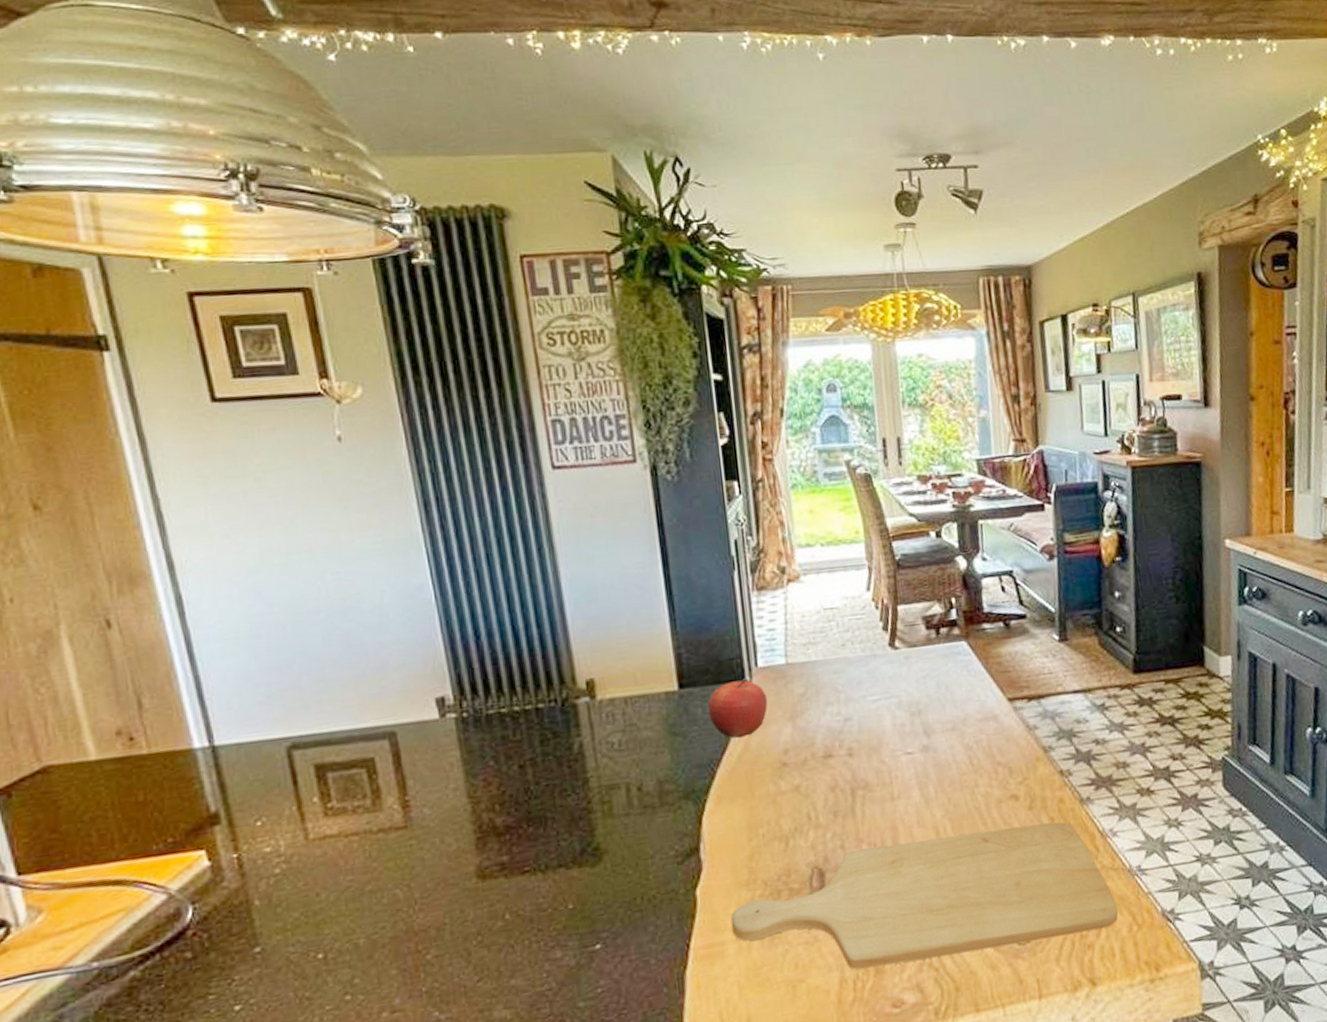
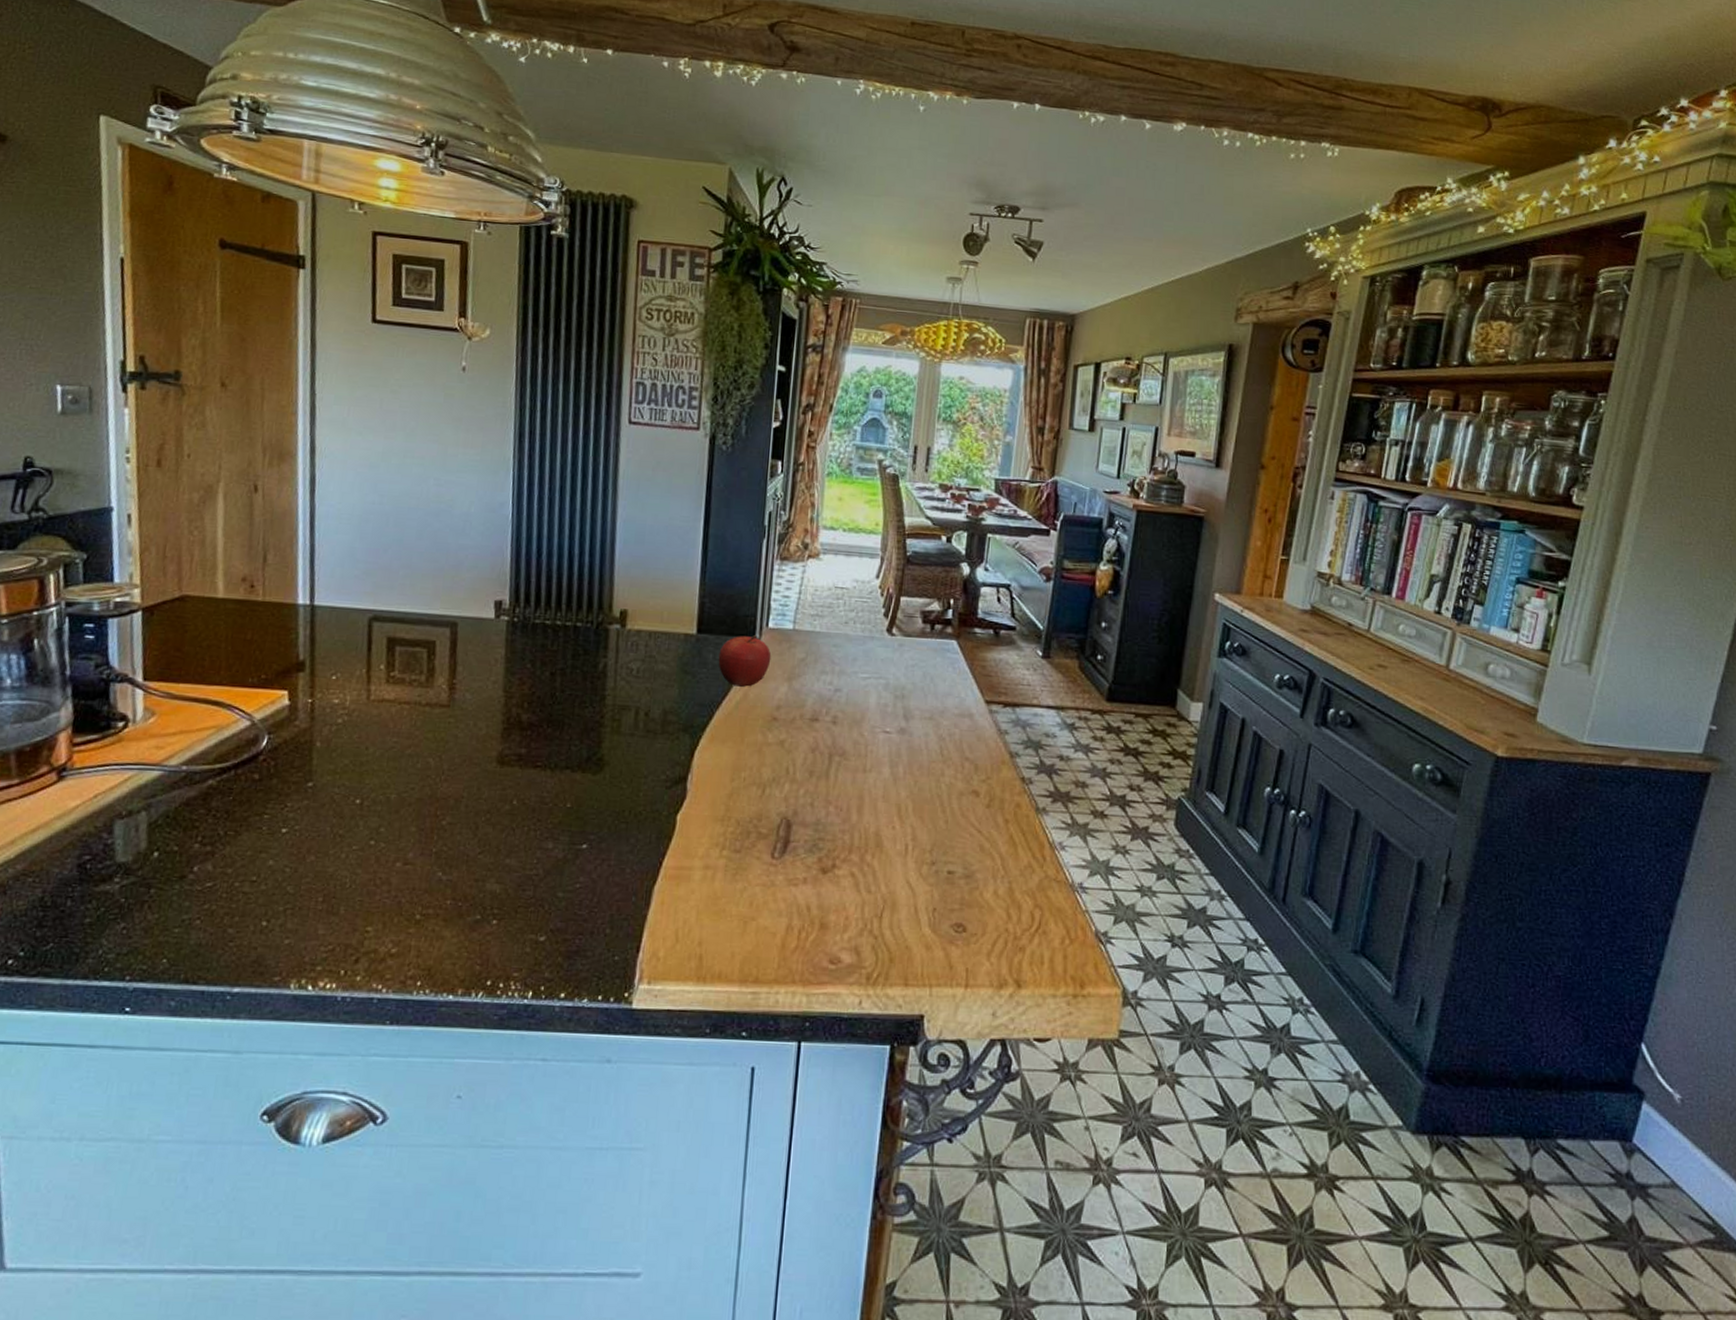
chopping board: present [730,821,1118,970] -> none [700,810,1053,935]

